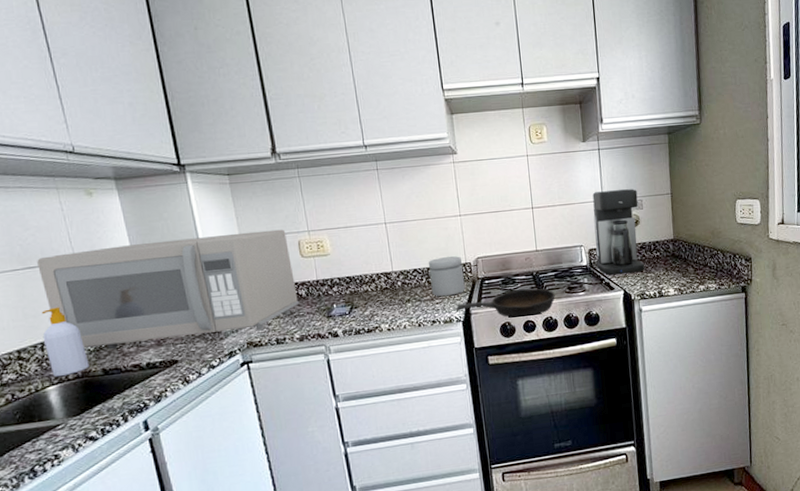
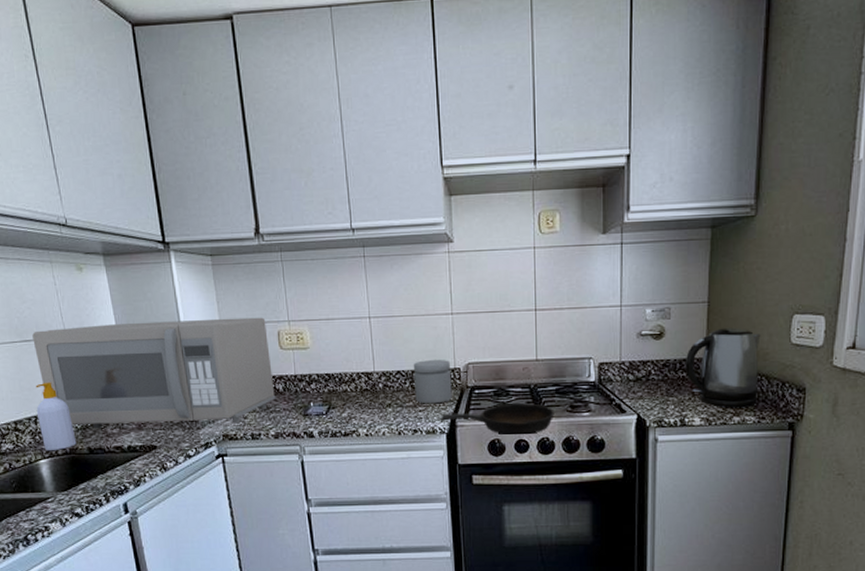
coffee maker: present [592,189,645,276] -> none [607,294,667,396]
kettle: none [657,213,717,279] -> present [685,327,761,407]

